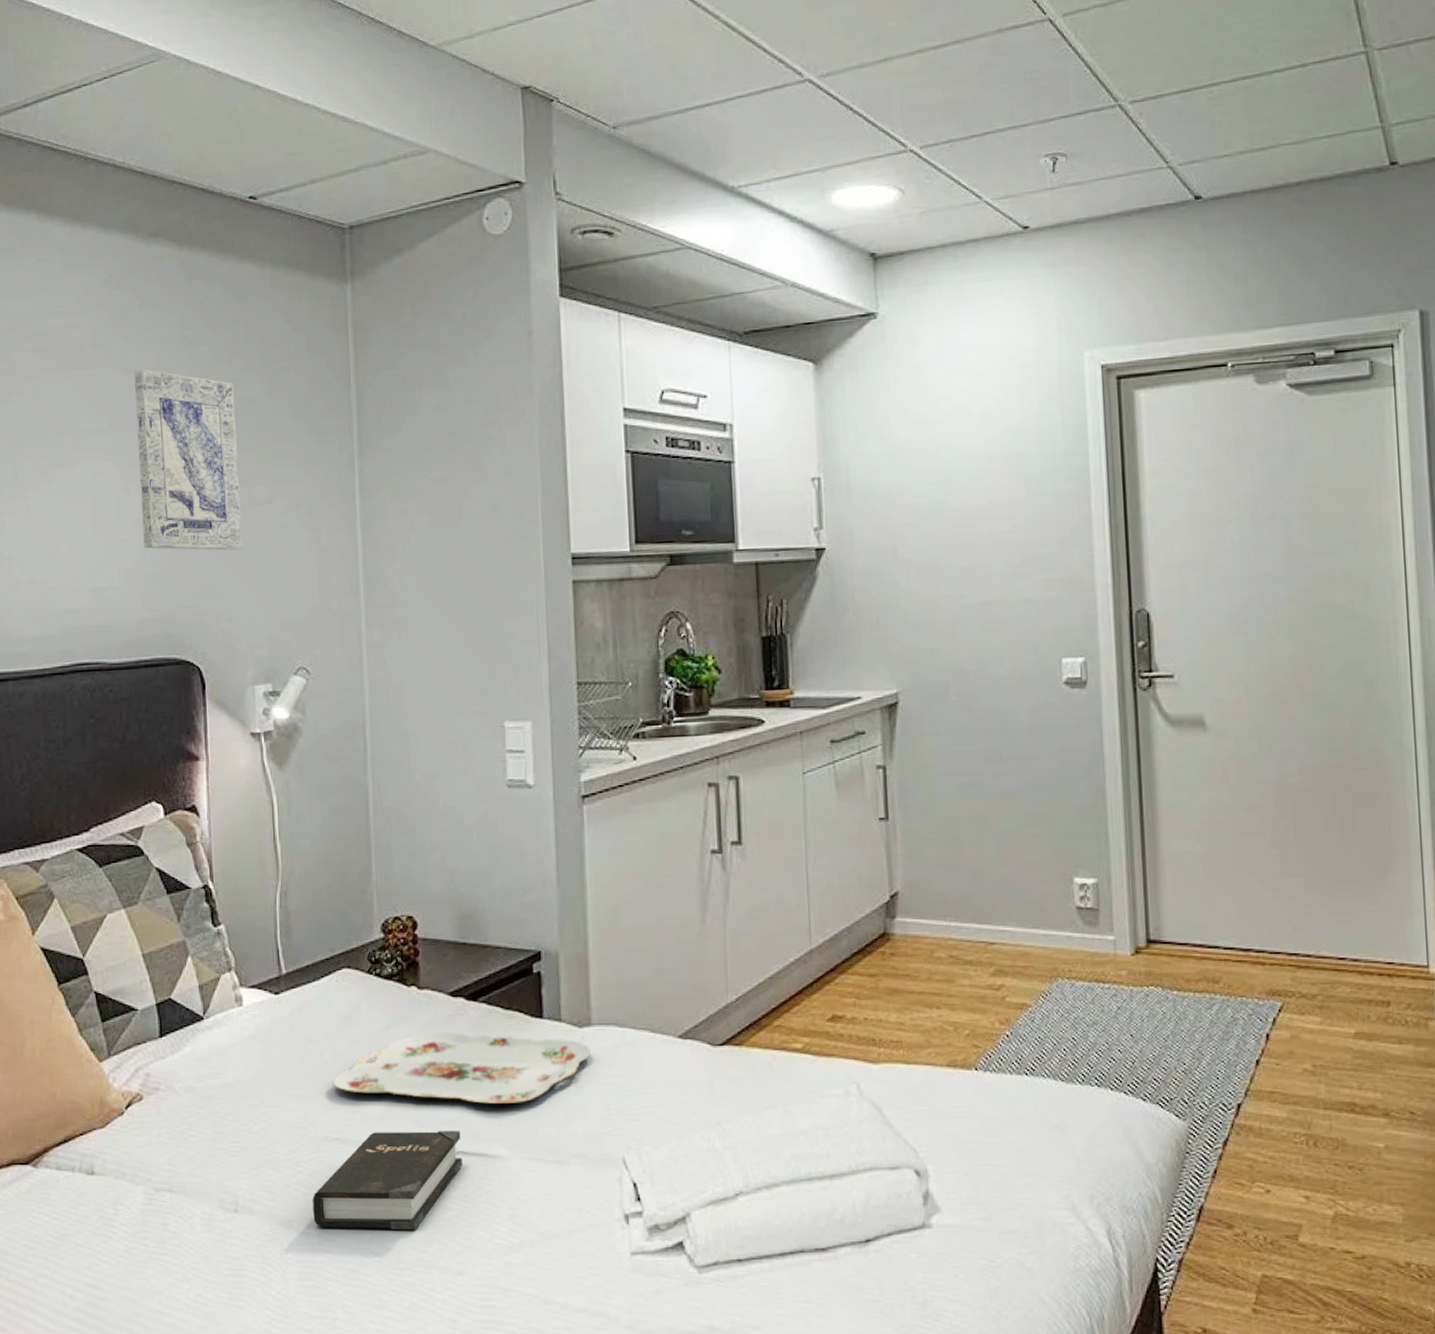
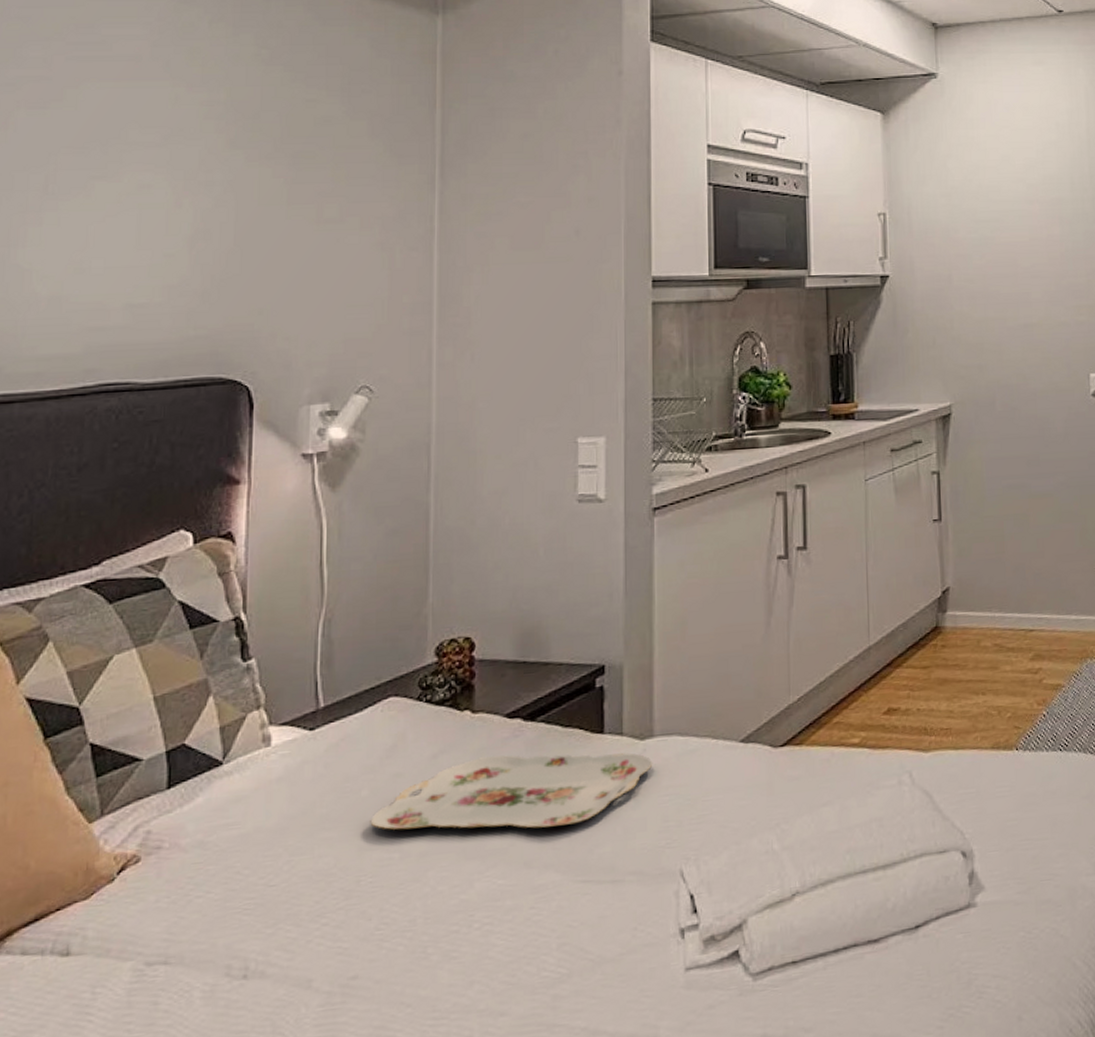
wall art: present [134,368,243,551] -> none [194,83,310,268]
hardback book: present [313,1130,463,1231] -> none [338,860,511,984]

